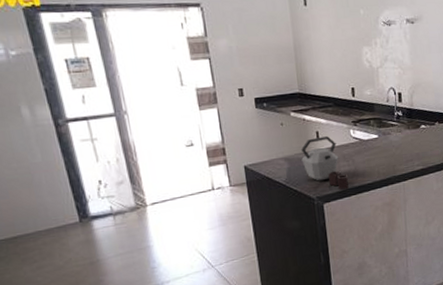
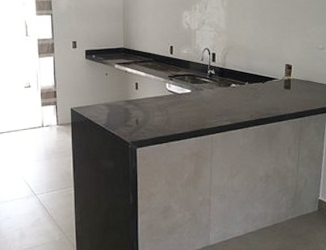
kettle: present [300,136,349,190] -> none [120,88,161,137]

